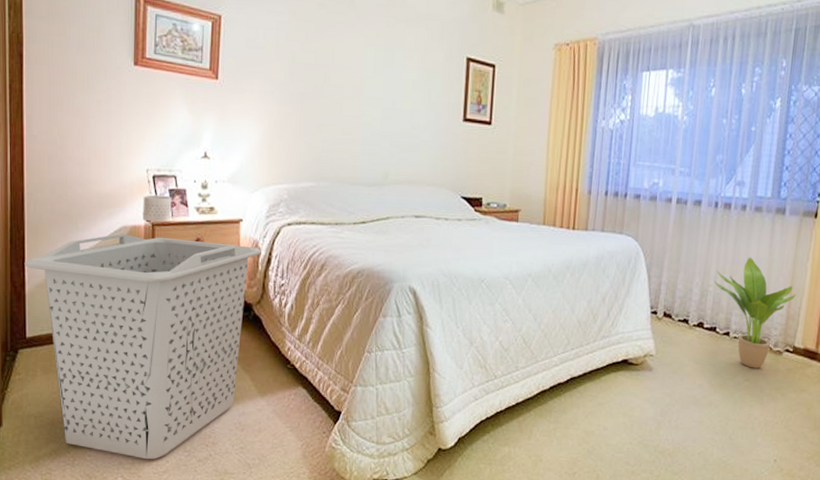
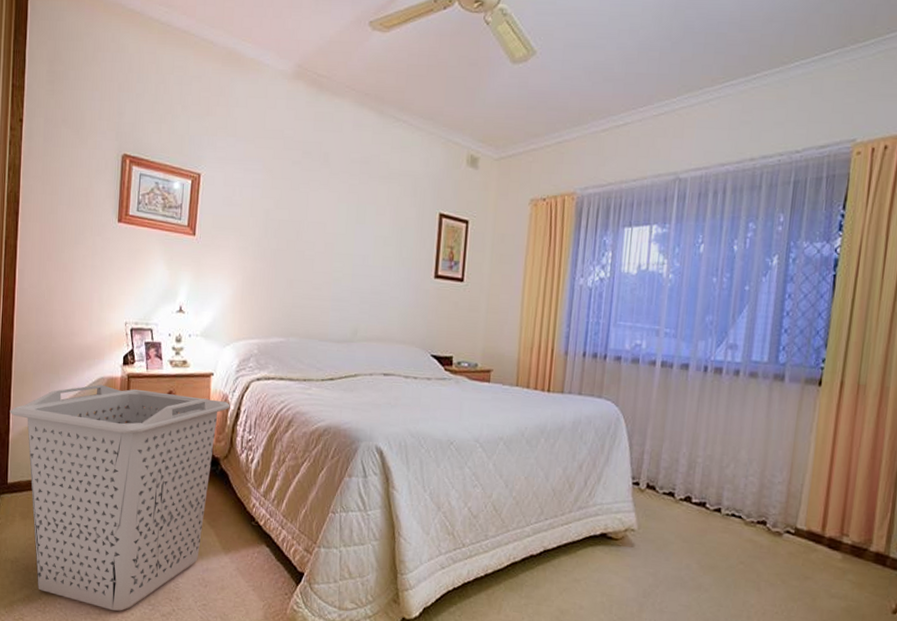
mug: present [143,194,181,223] -> none [119,347,156,375]
potted plant: present [713,257,796,369] -> none [702,427,797,551]

